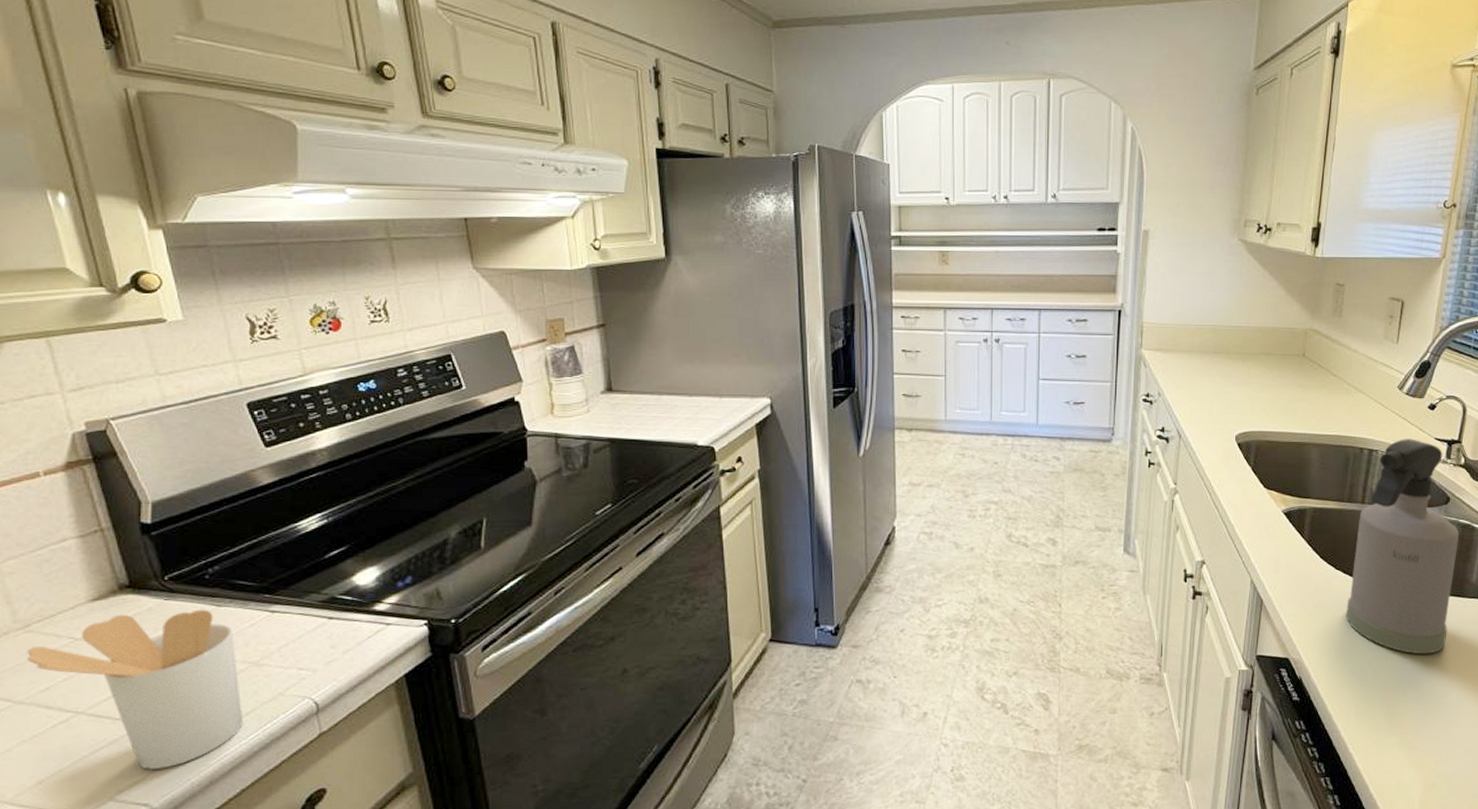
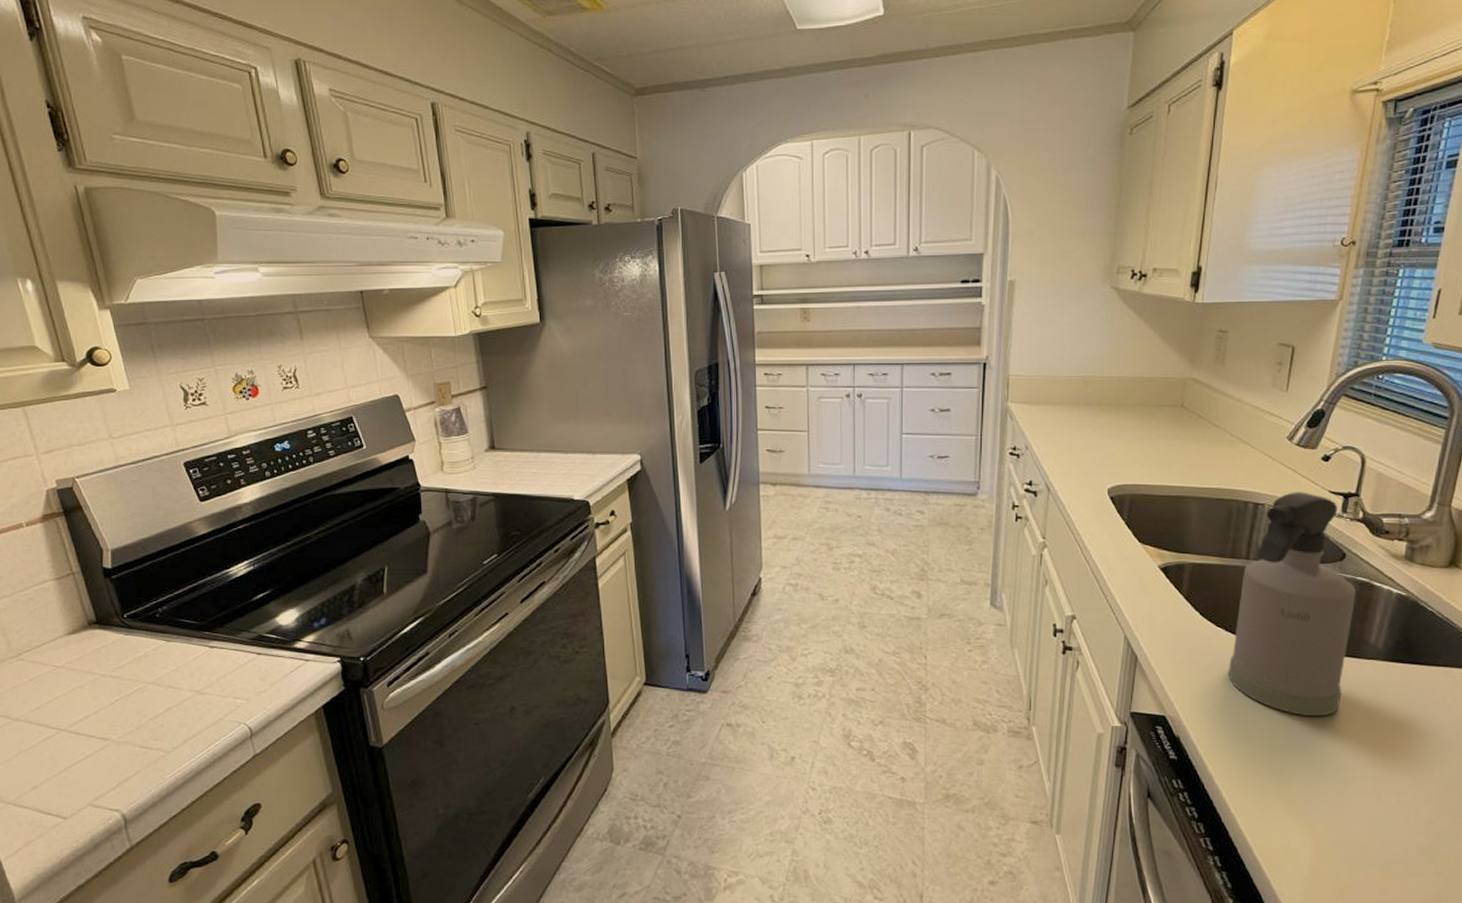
utensil holder: present [27,609,242,769] -> none [20,643,191,780]

